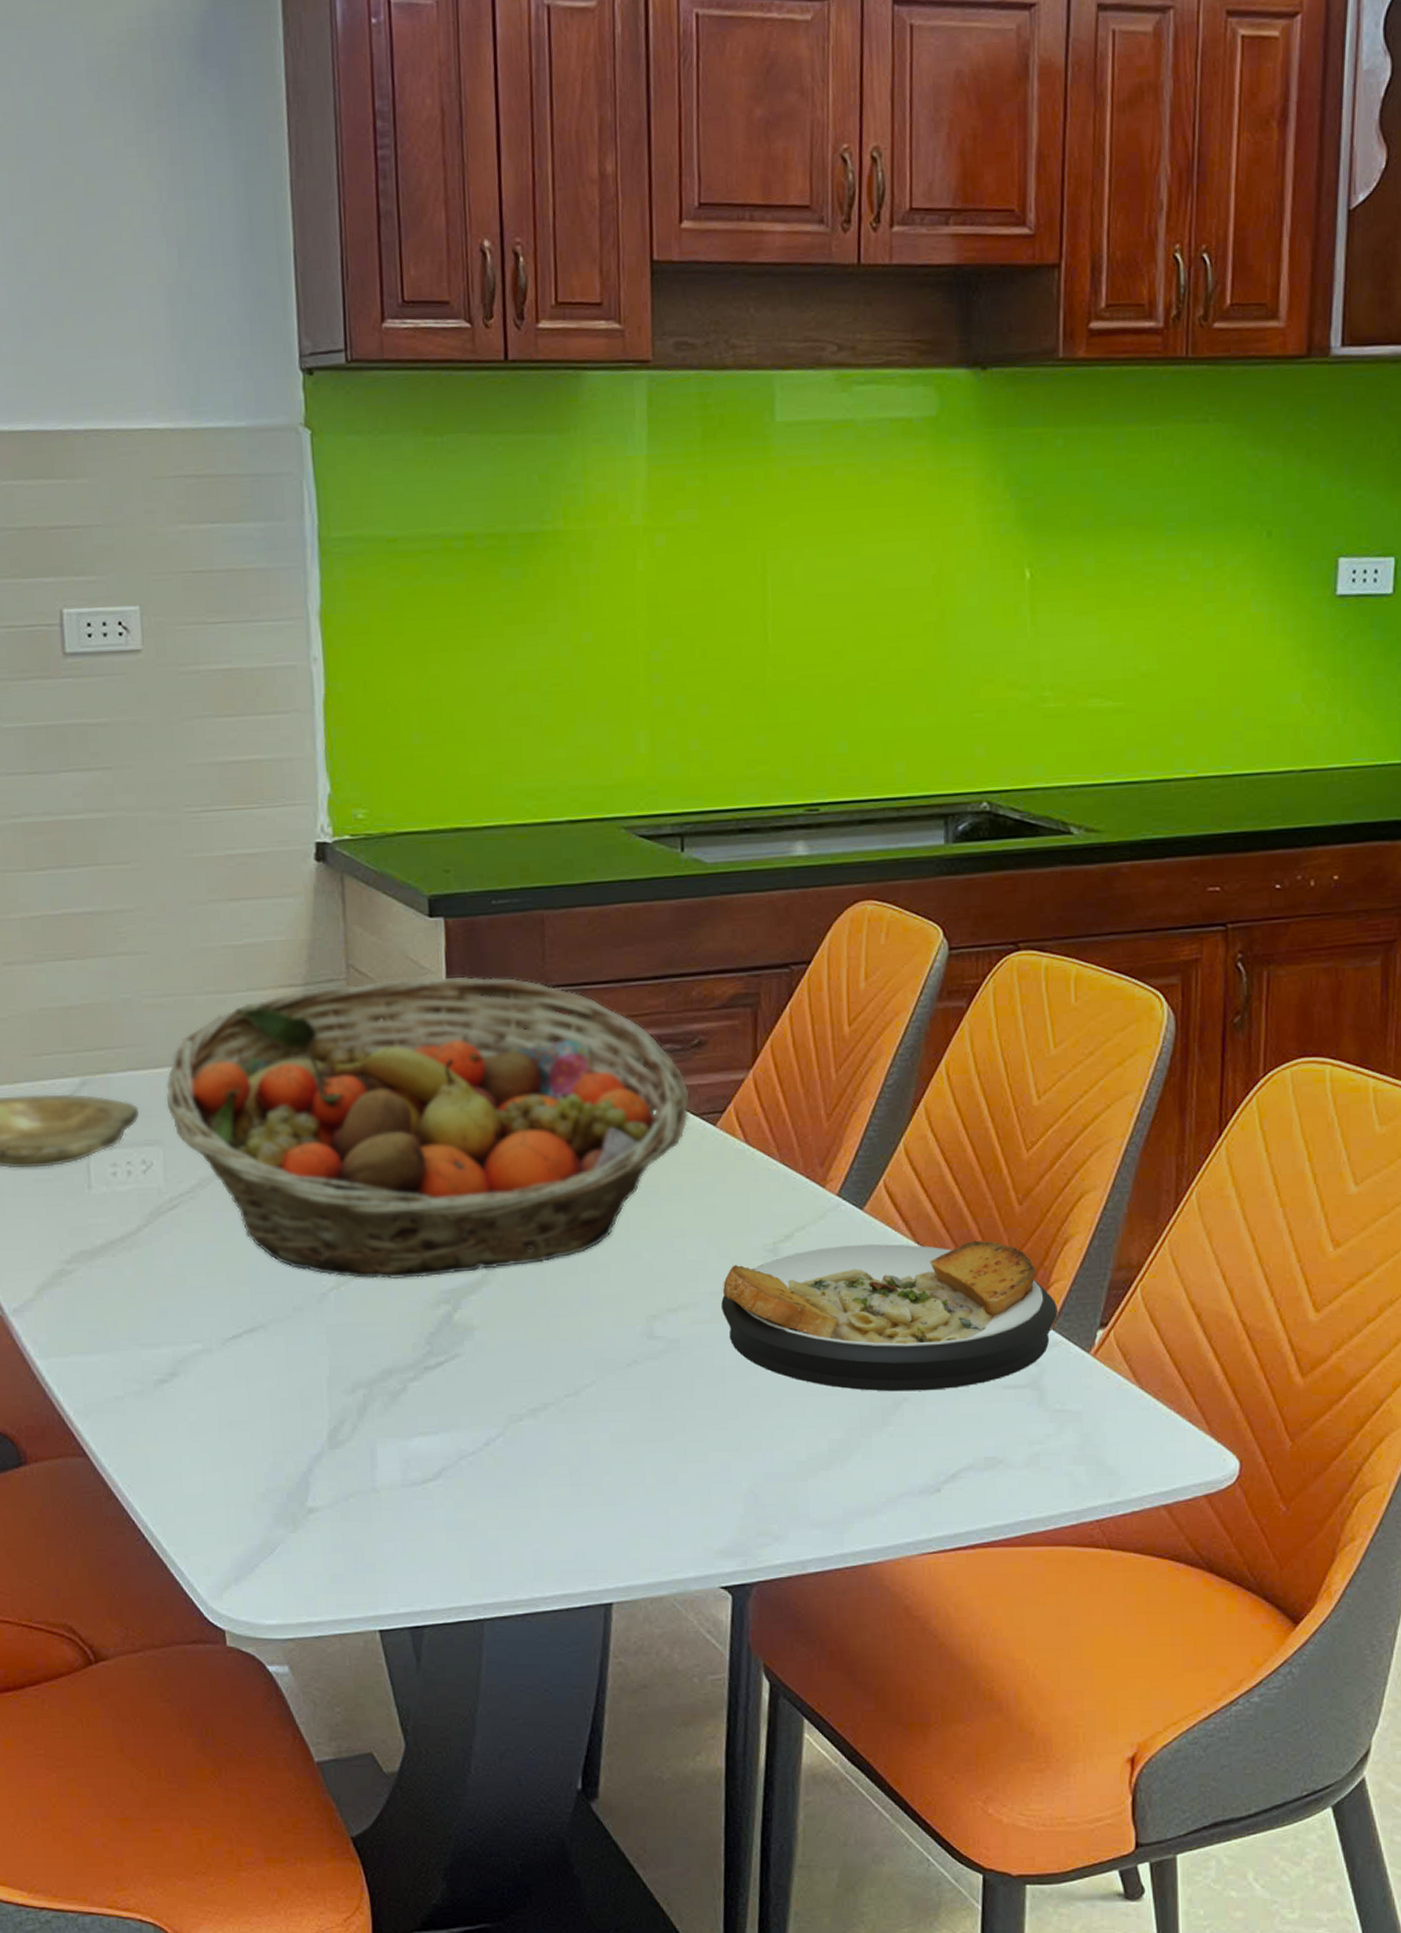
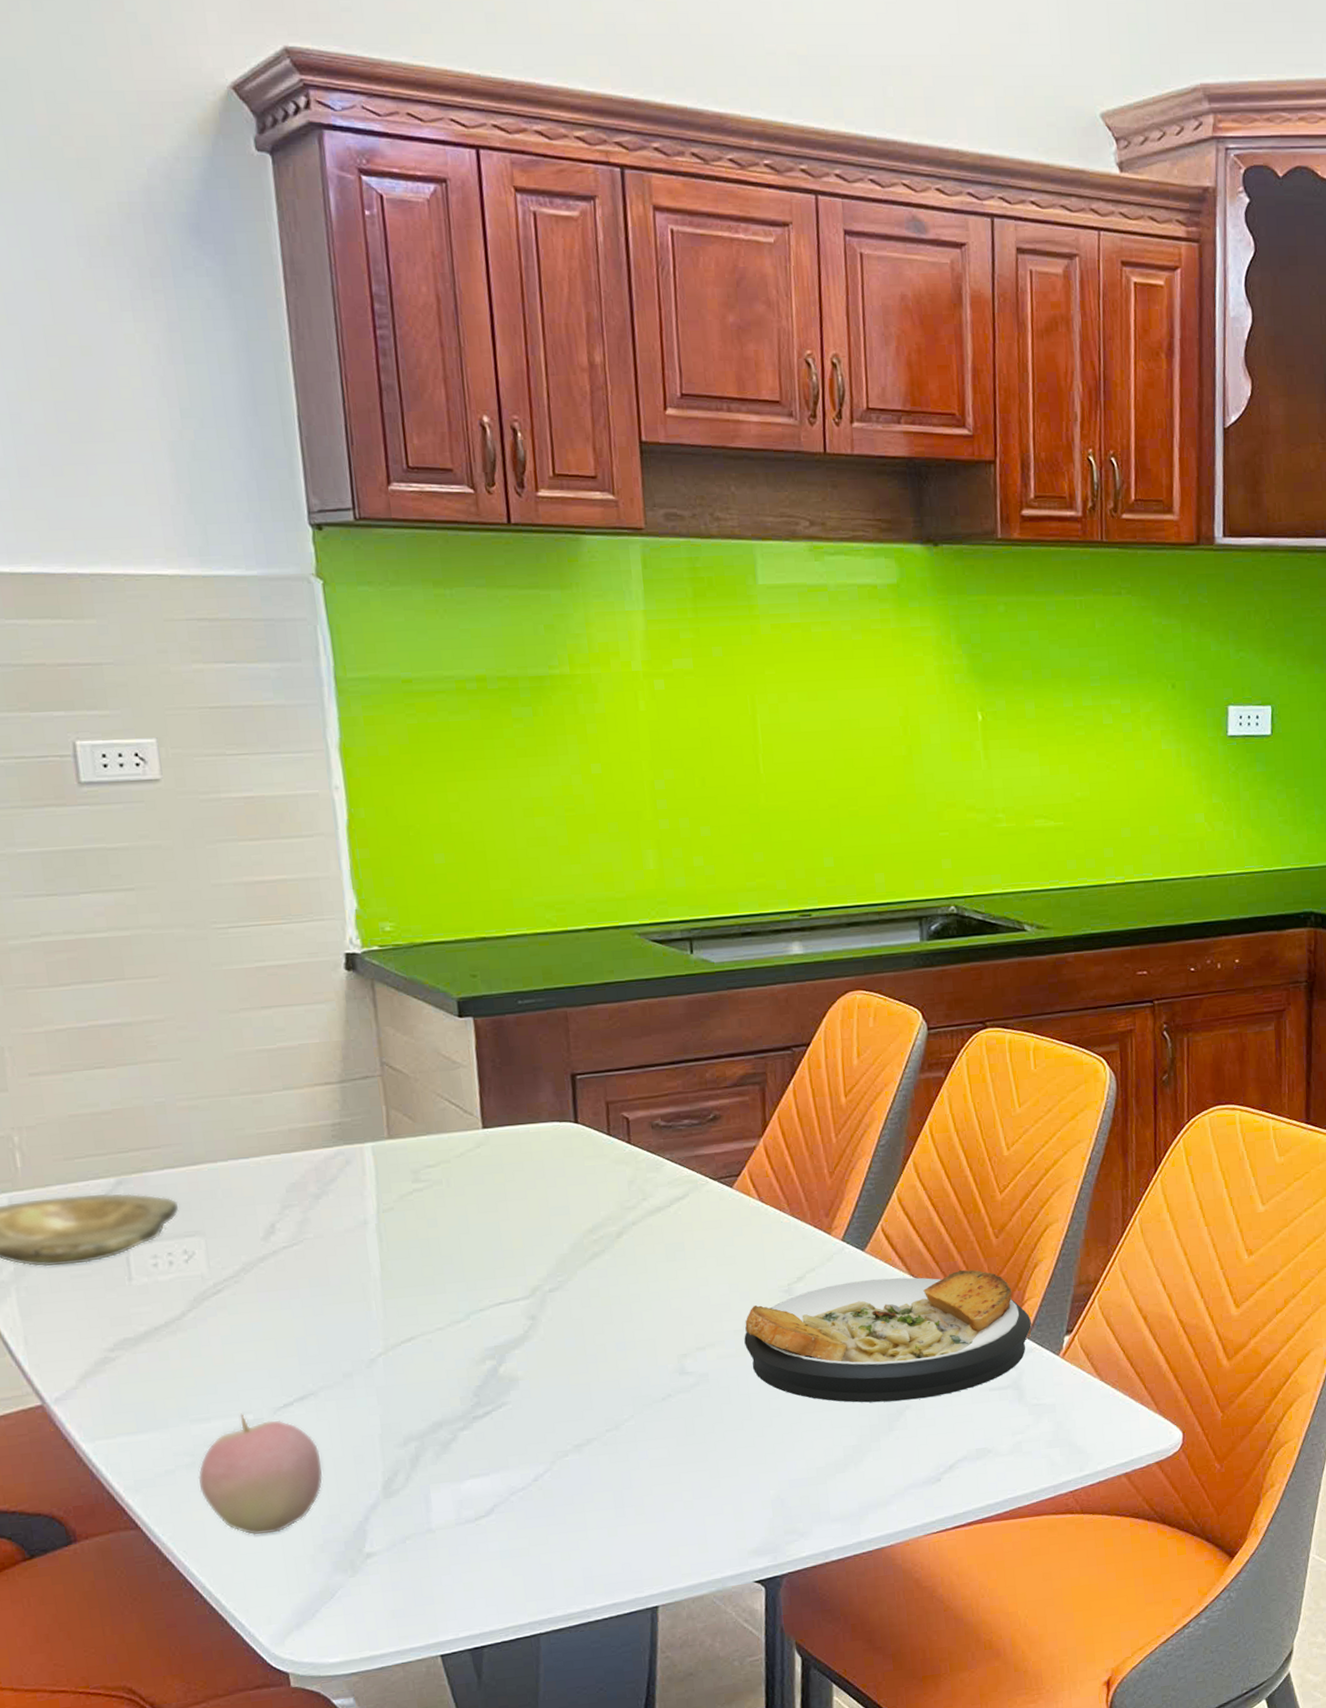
apple: none [145,1341,268,1476] -> present [198,1413,322,1535]
fruit basket: present [165,976,691,1279] -> none [205,1068,709,1343]

